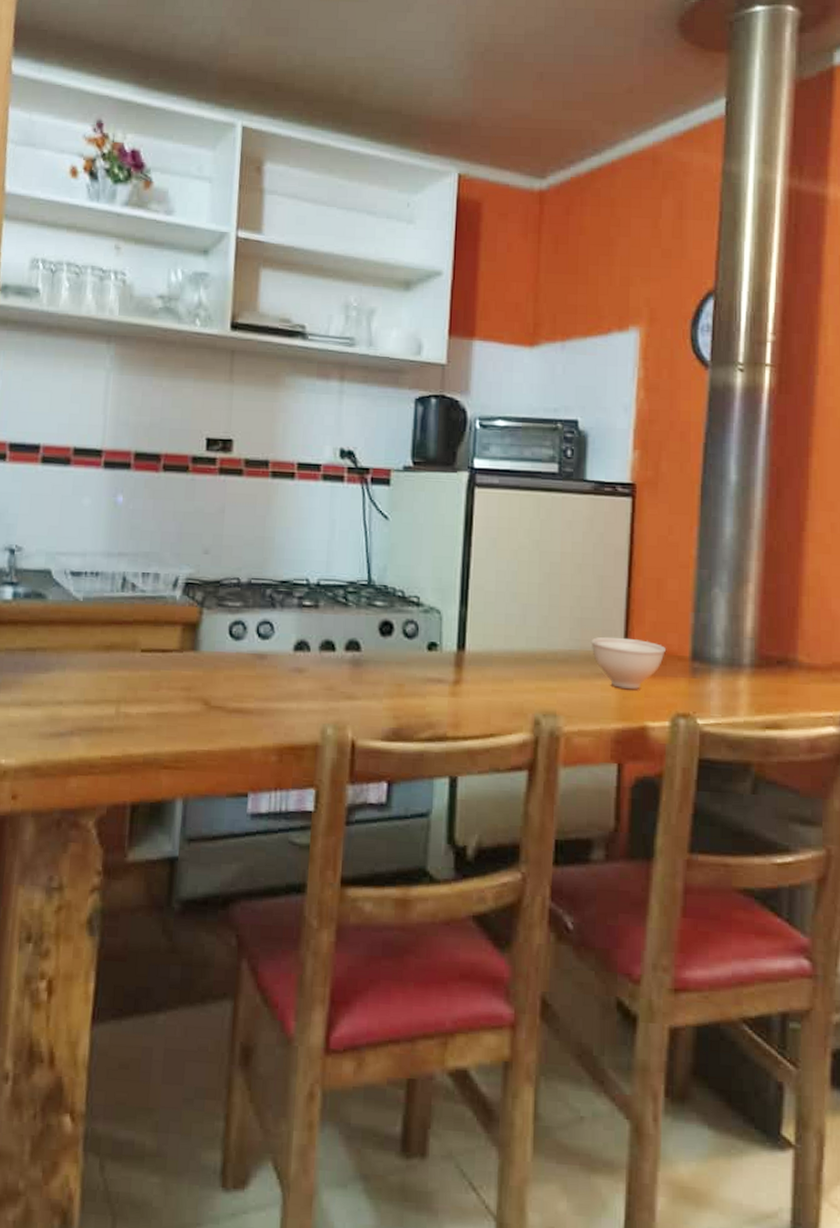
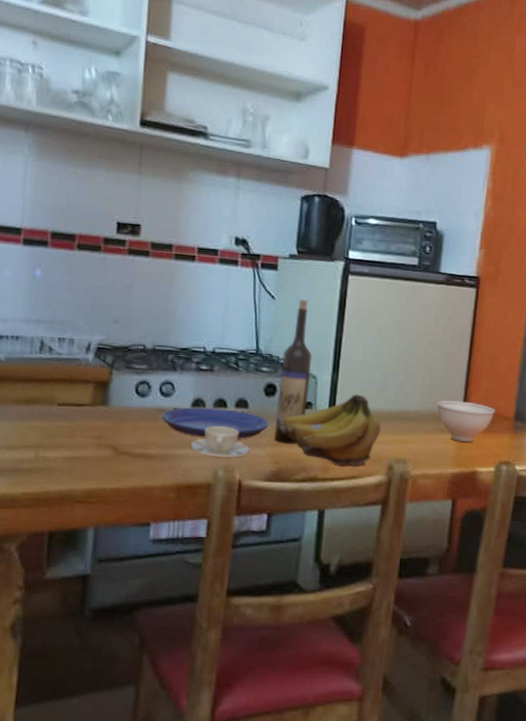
plate: none [259,651,386,688] -> present [161,407,269,438]
teacup: none [293,673,364,712] -> present [190,425,250,458]
wine bottle: none [392,518,435,695] -> present [274,299,312,444]
fruit: none [394,631,523,721] -> present [276,394,382,466]

